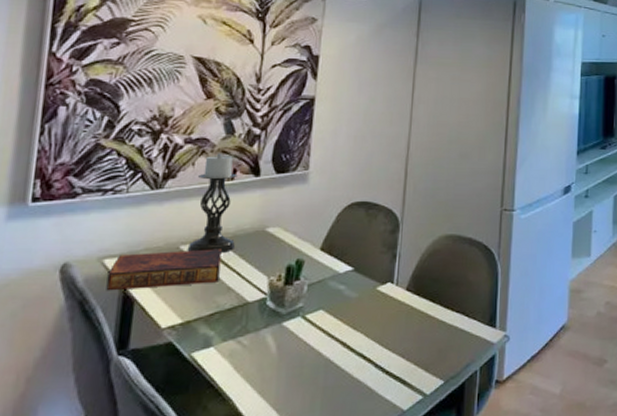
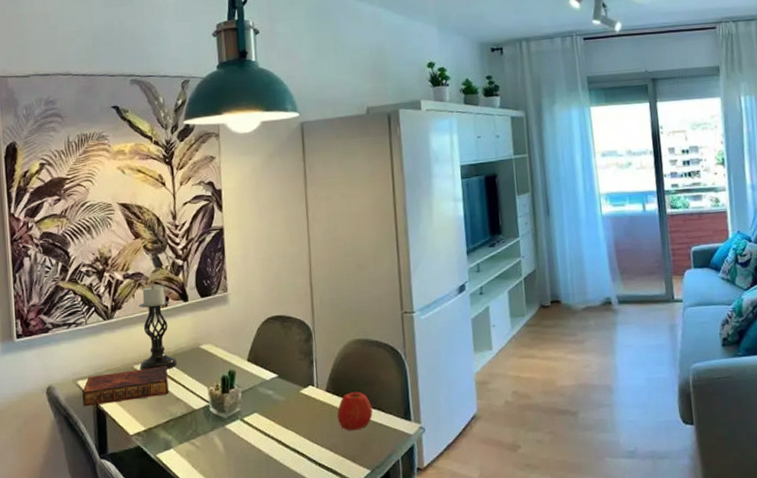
apple: none [414,292,456,336] -> present [337,391,373,431]

